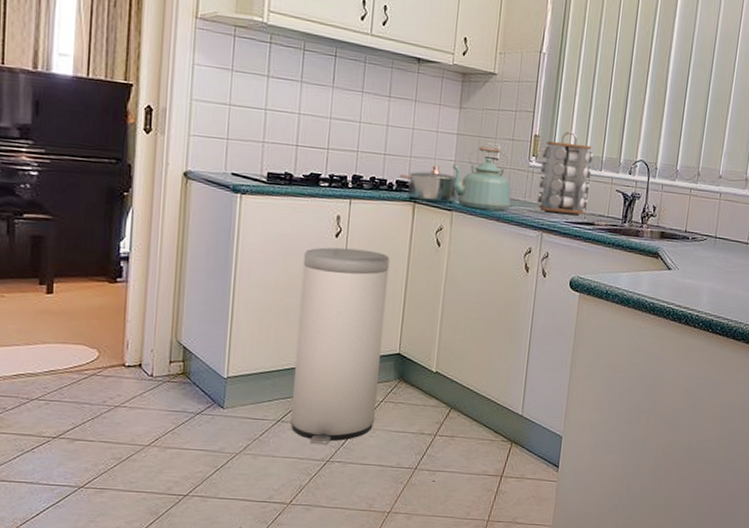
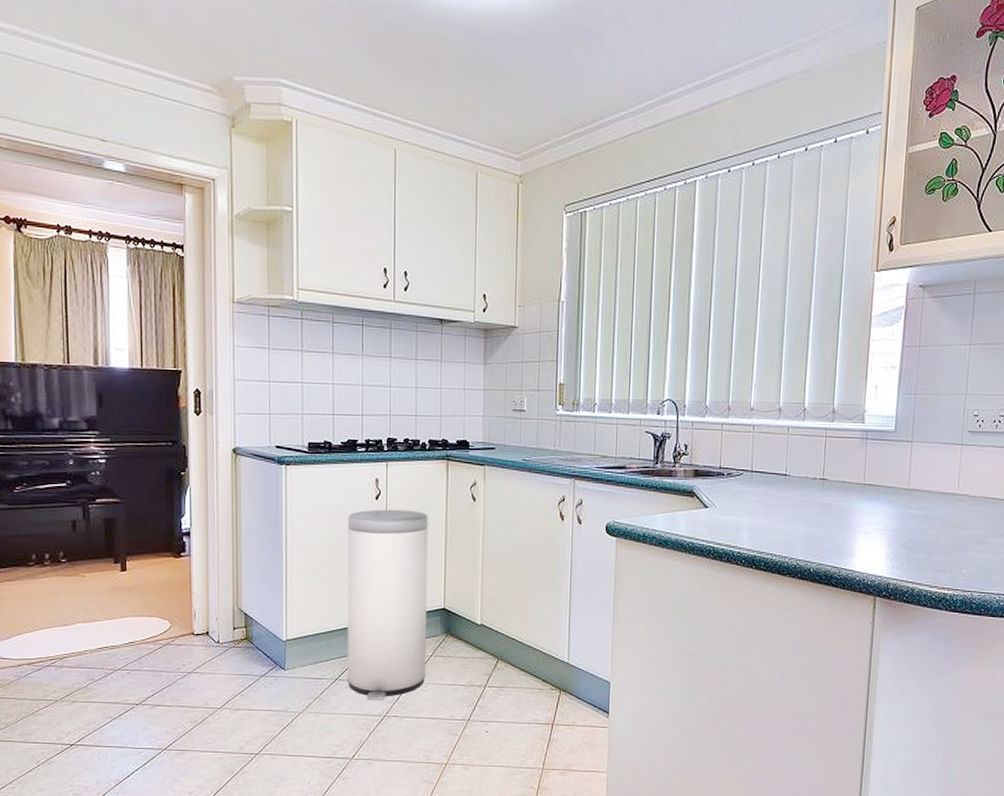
cooking pot: present [399,165,464,204] -> none [431,422,493,458]
kettle: present [452,145,511,212] -> none [481,398,541,464]
spice rack: present [536,131,593,216] -> none [566,377,620,460]

